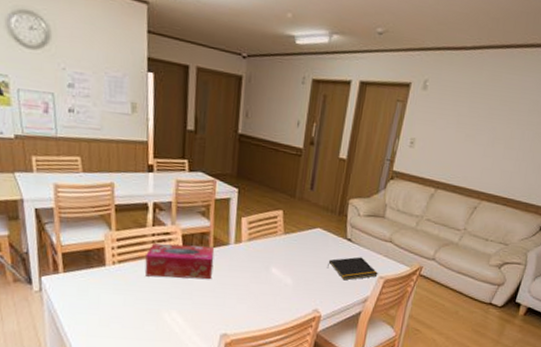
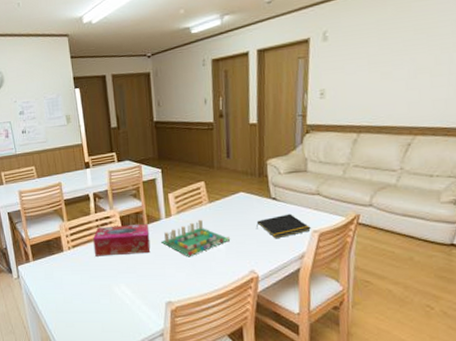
board game: none [226,250,300,289] -> present [161,219,231,257]

